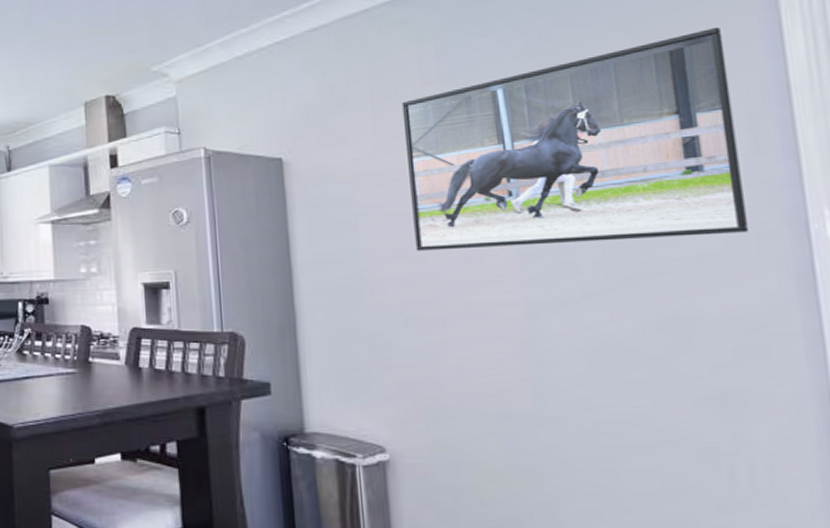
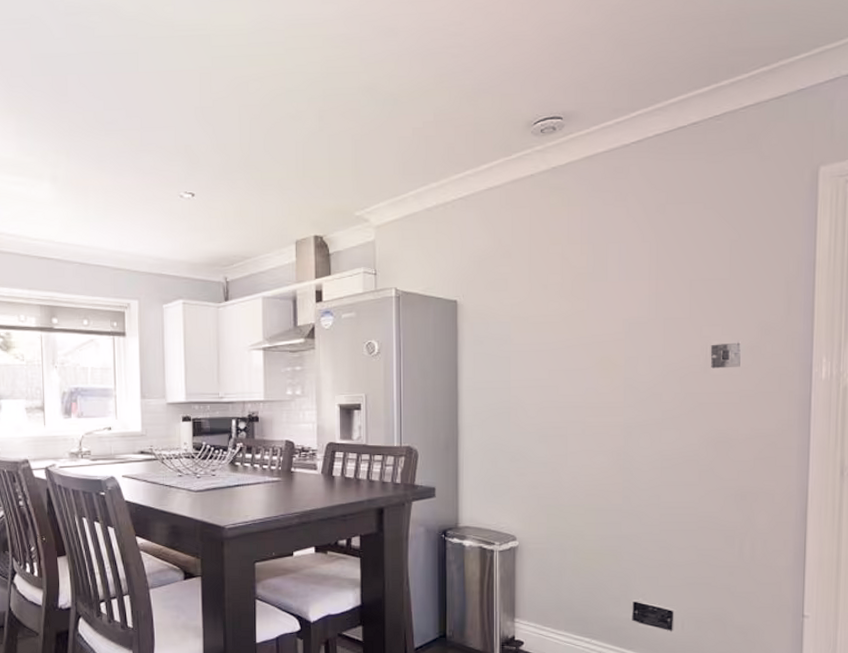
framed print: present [401,26,750,251] -> none [551,212,779,382]

